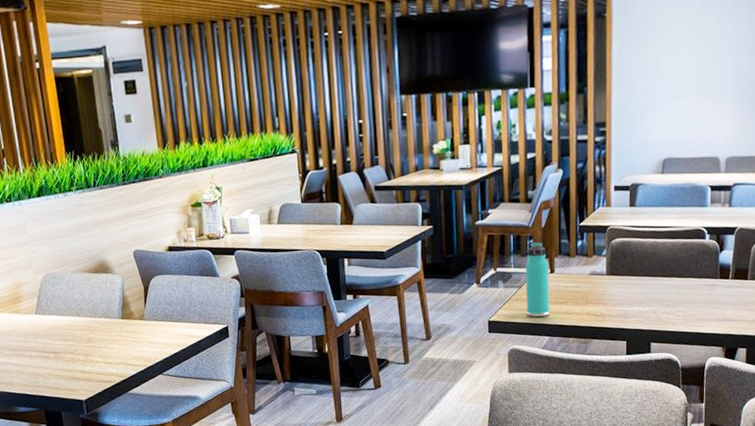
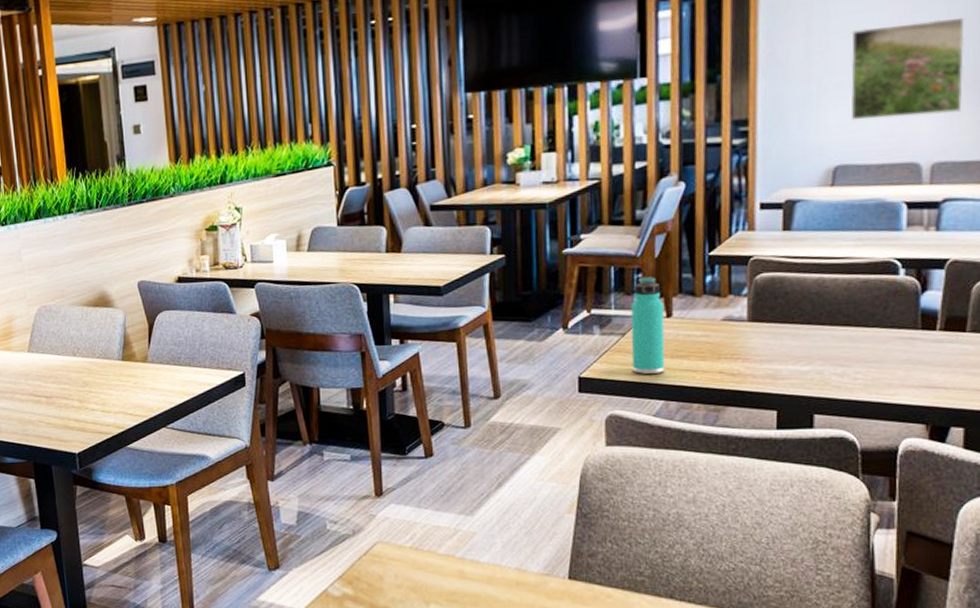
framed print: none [674,51,748,125] -> present [850,18,965,121]

